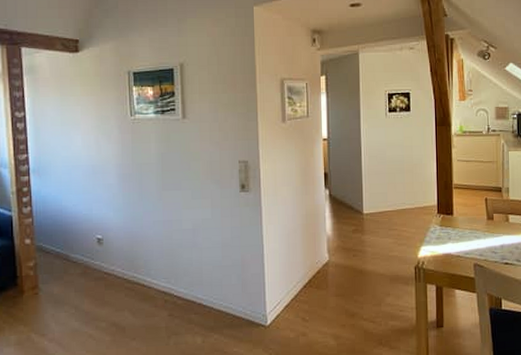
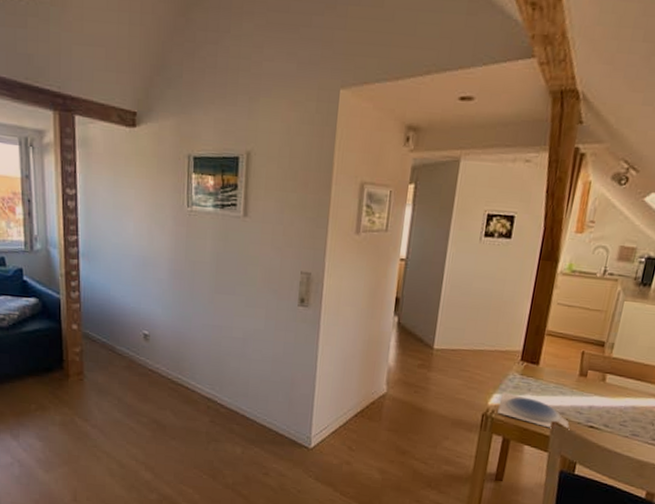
plate: none [427,243,490,271] -> present [497,391,570,430]

